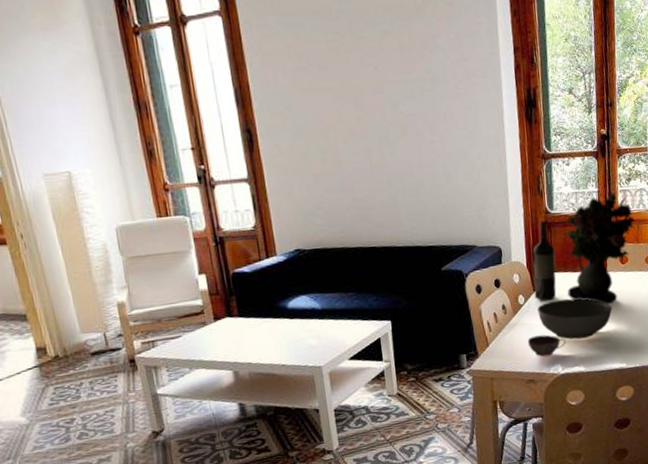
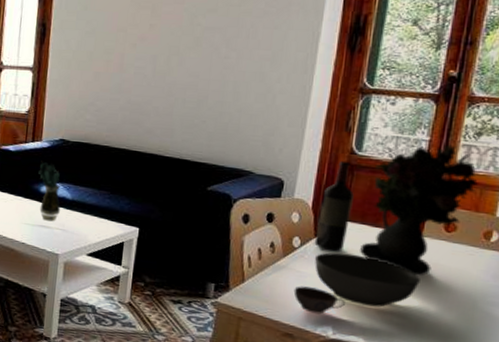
vase: none [280,275,313,337] -> present [38,161,60,222]

